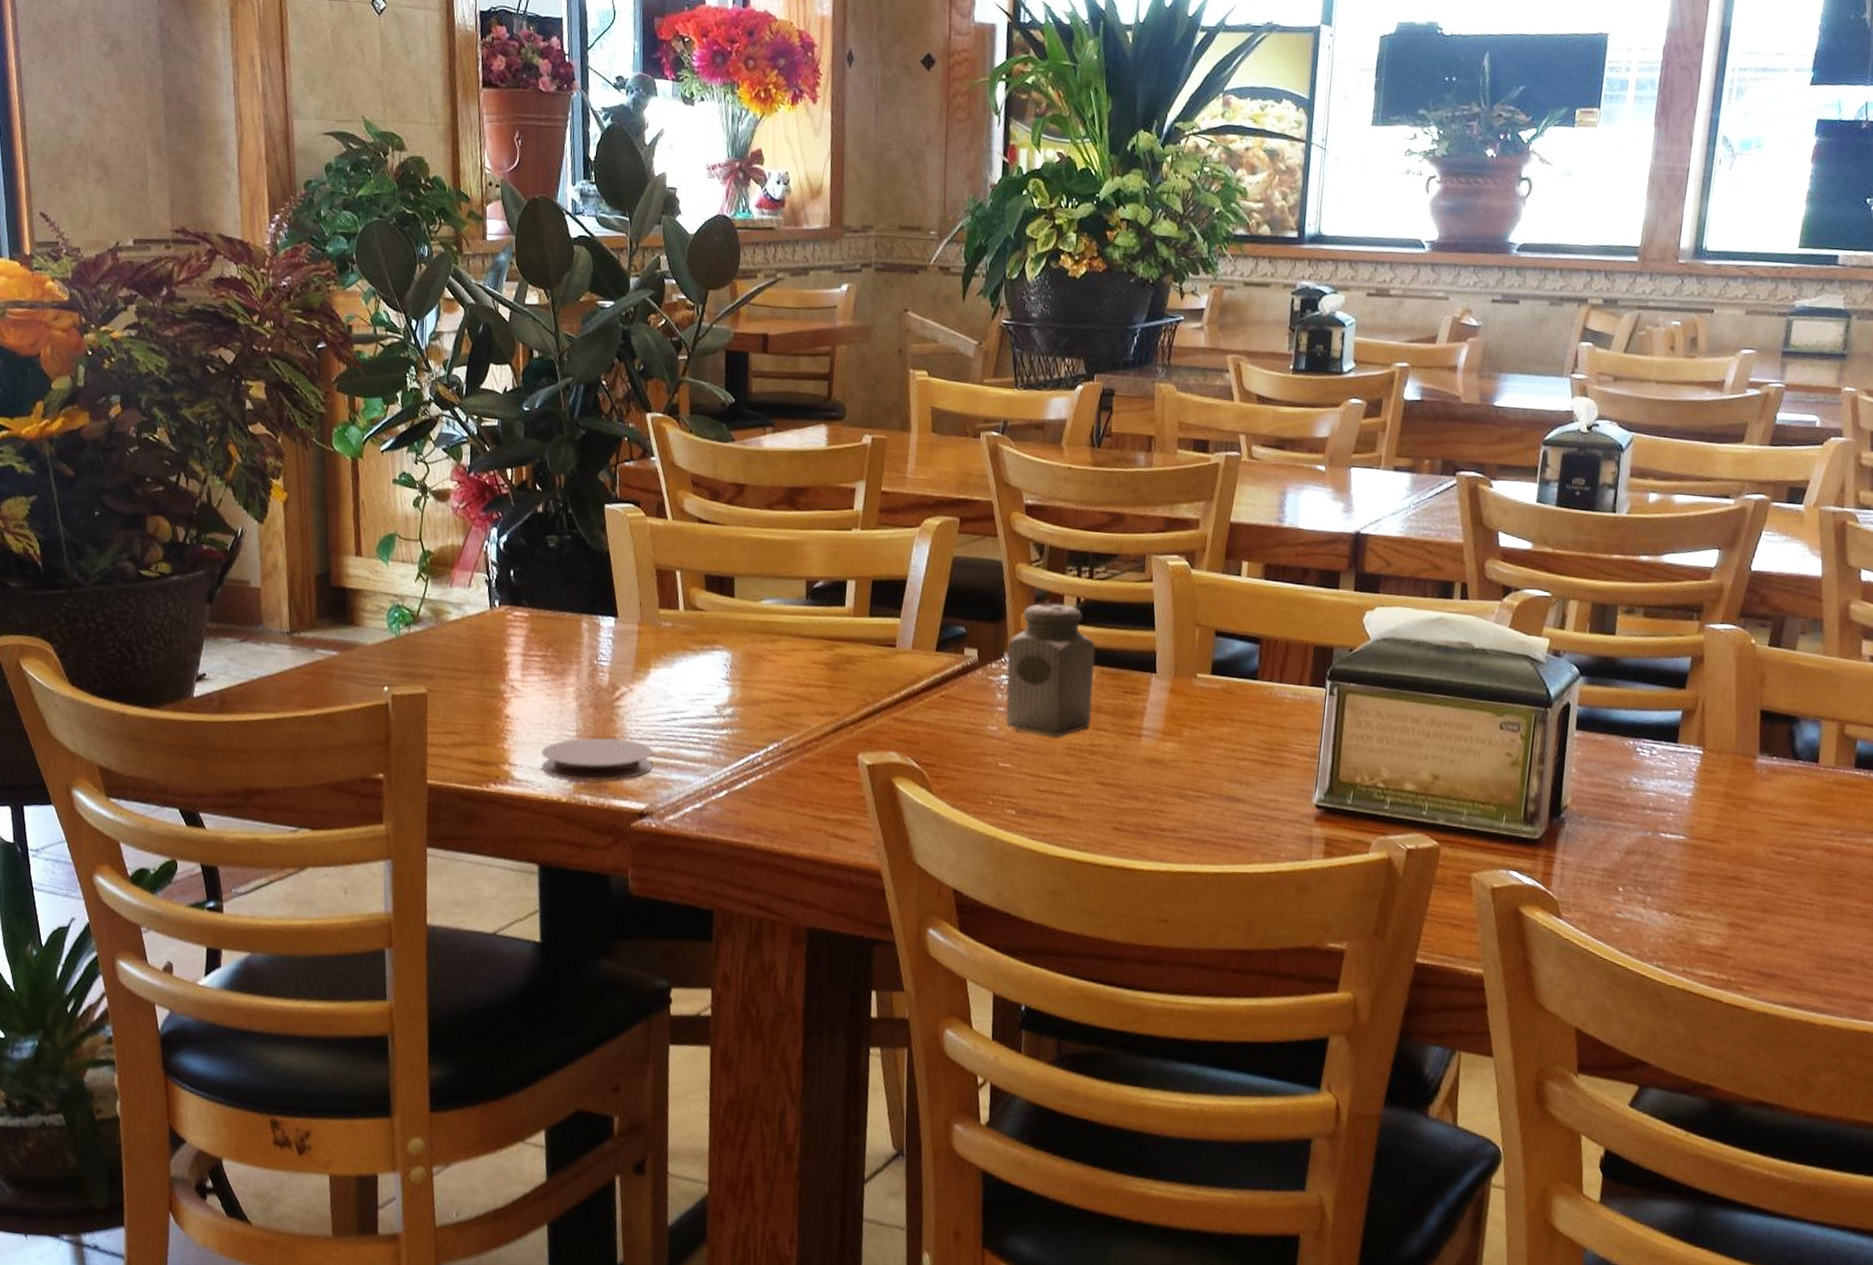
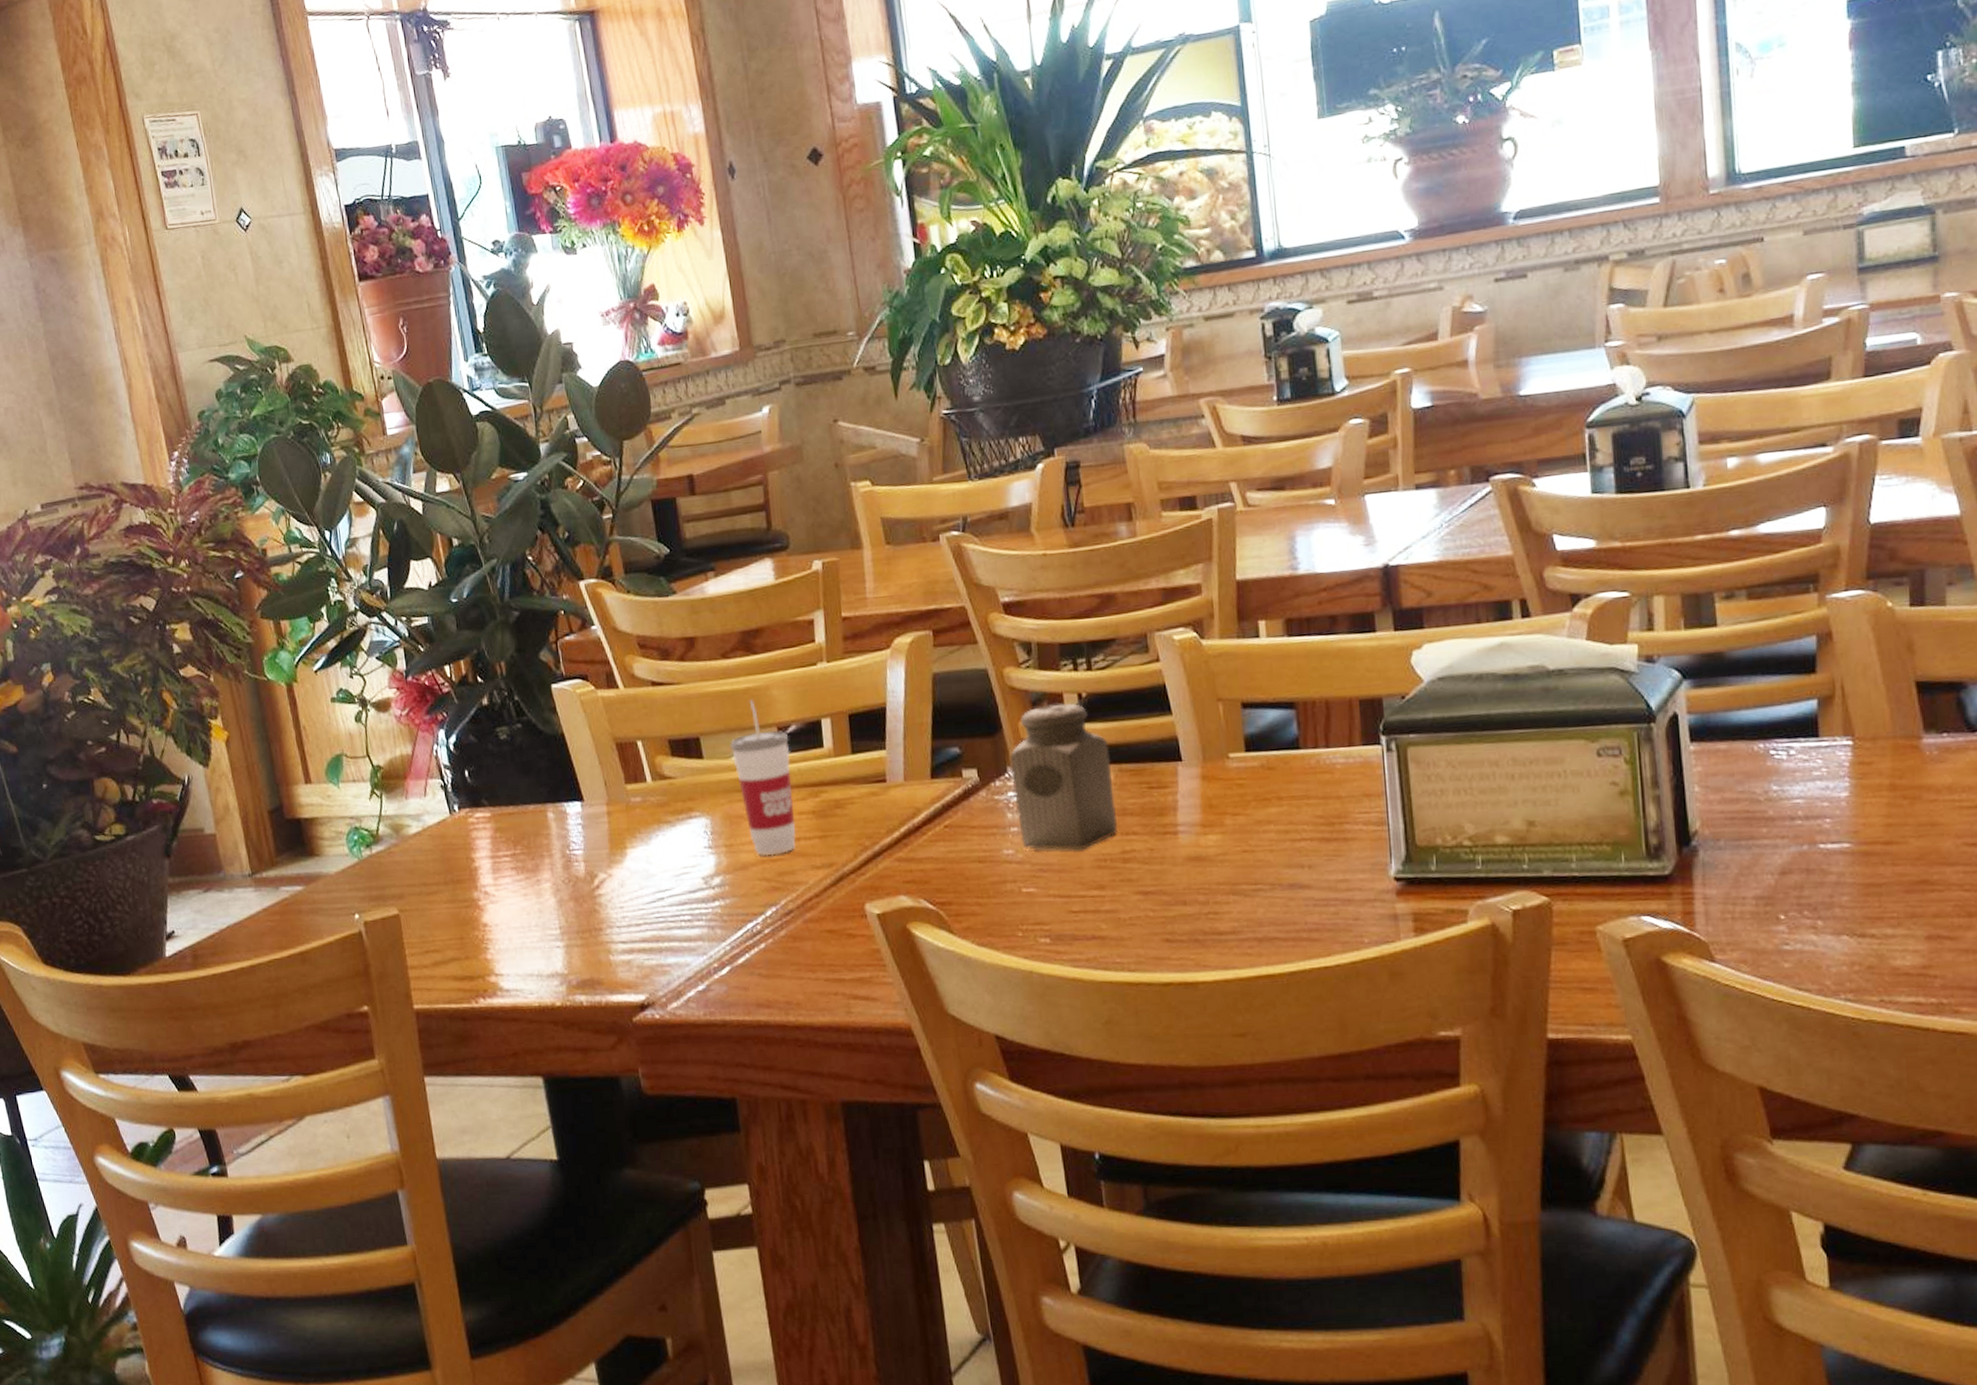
coaster: present [541,737,653,781] -> none [526,928,647,982]
cup: none [760,551,815,697] -> present [730,700,796,856]

